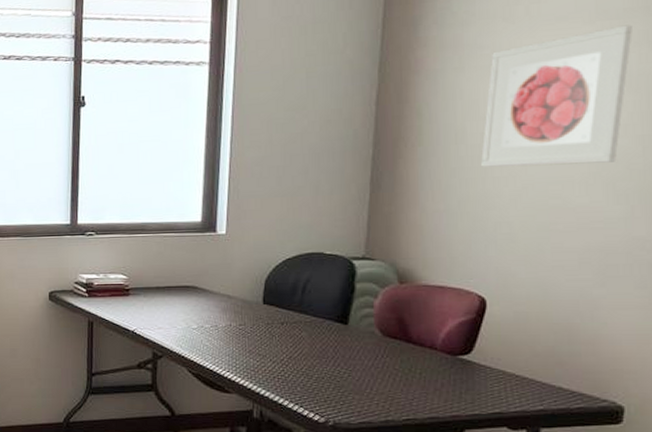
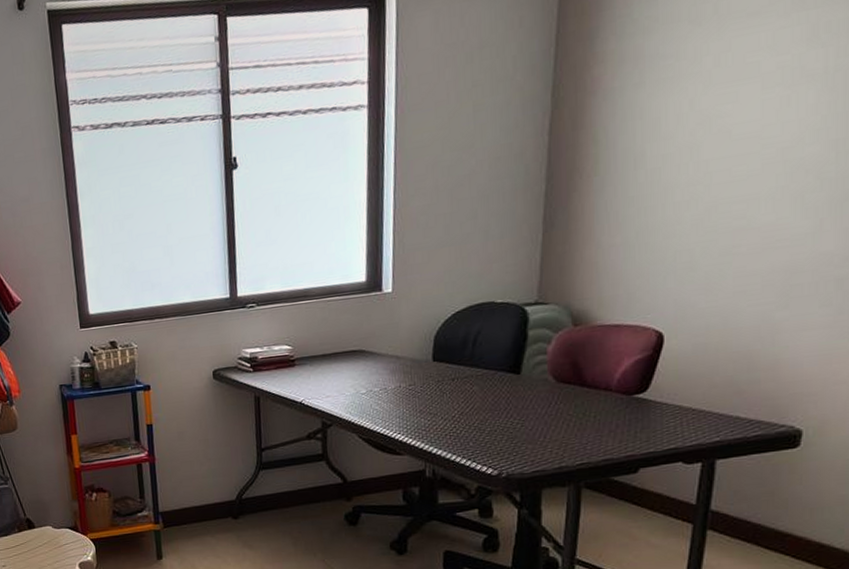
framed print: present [480,25,632,167] -> none [660,13,831,193]

